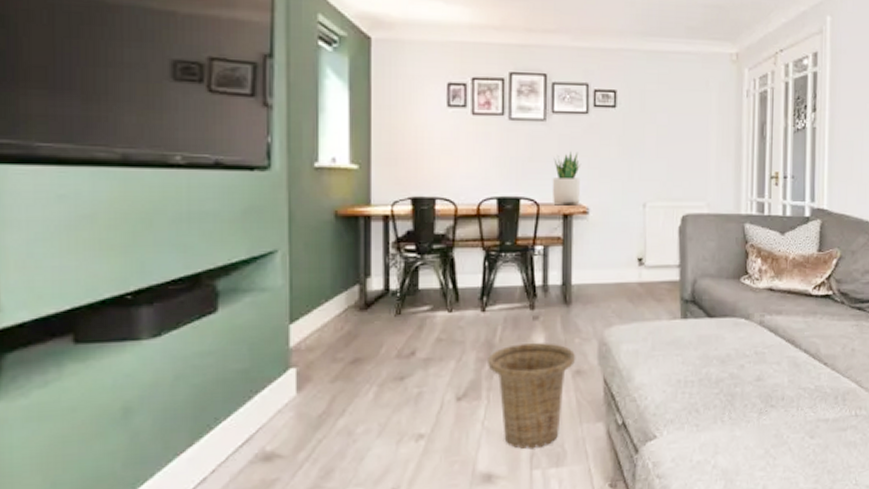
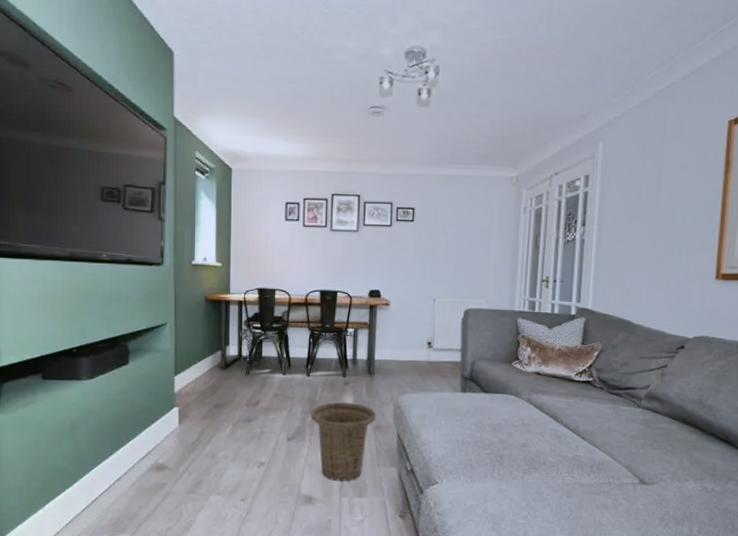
planter: present [552,151,582,206] -> none [361,256,385,299]

